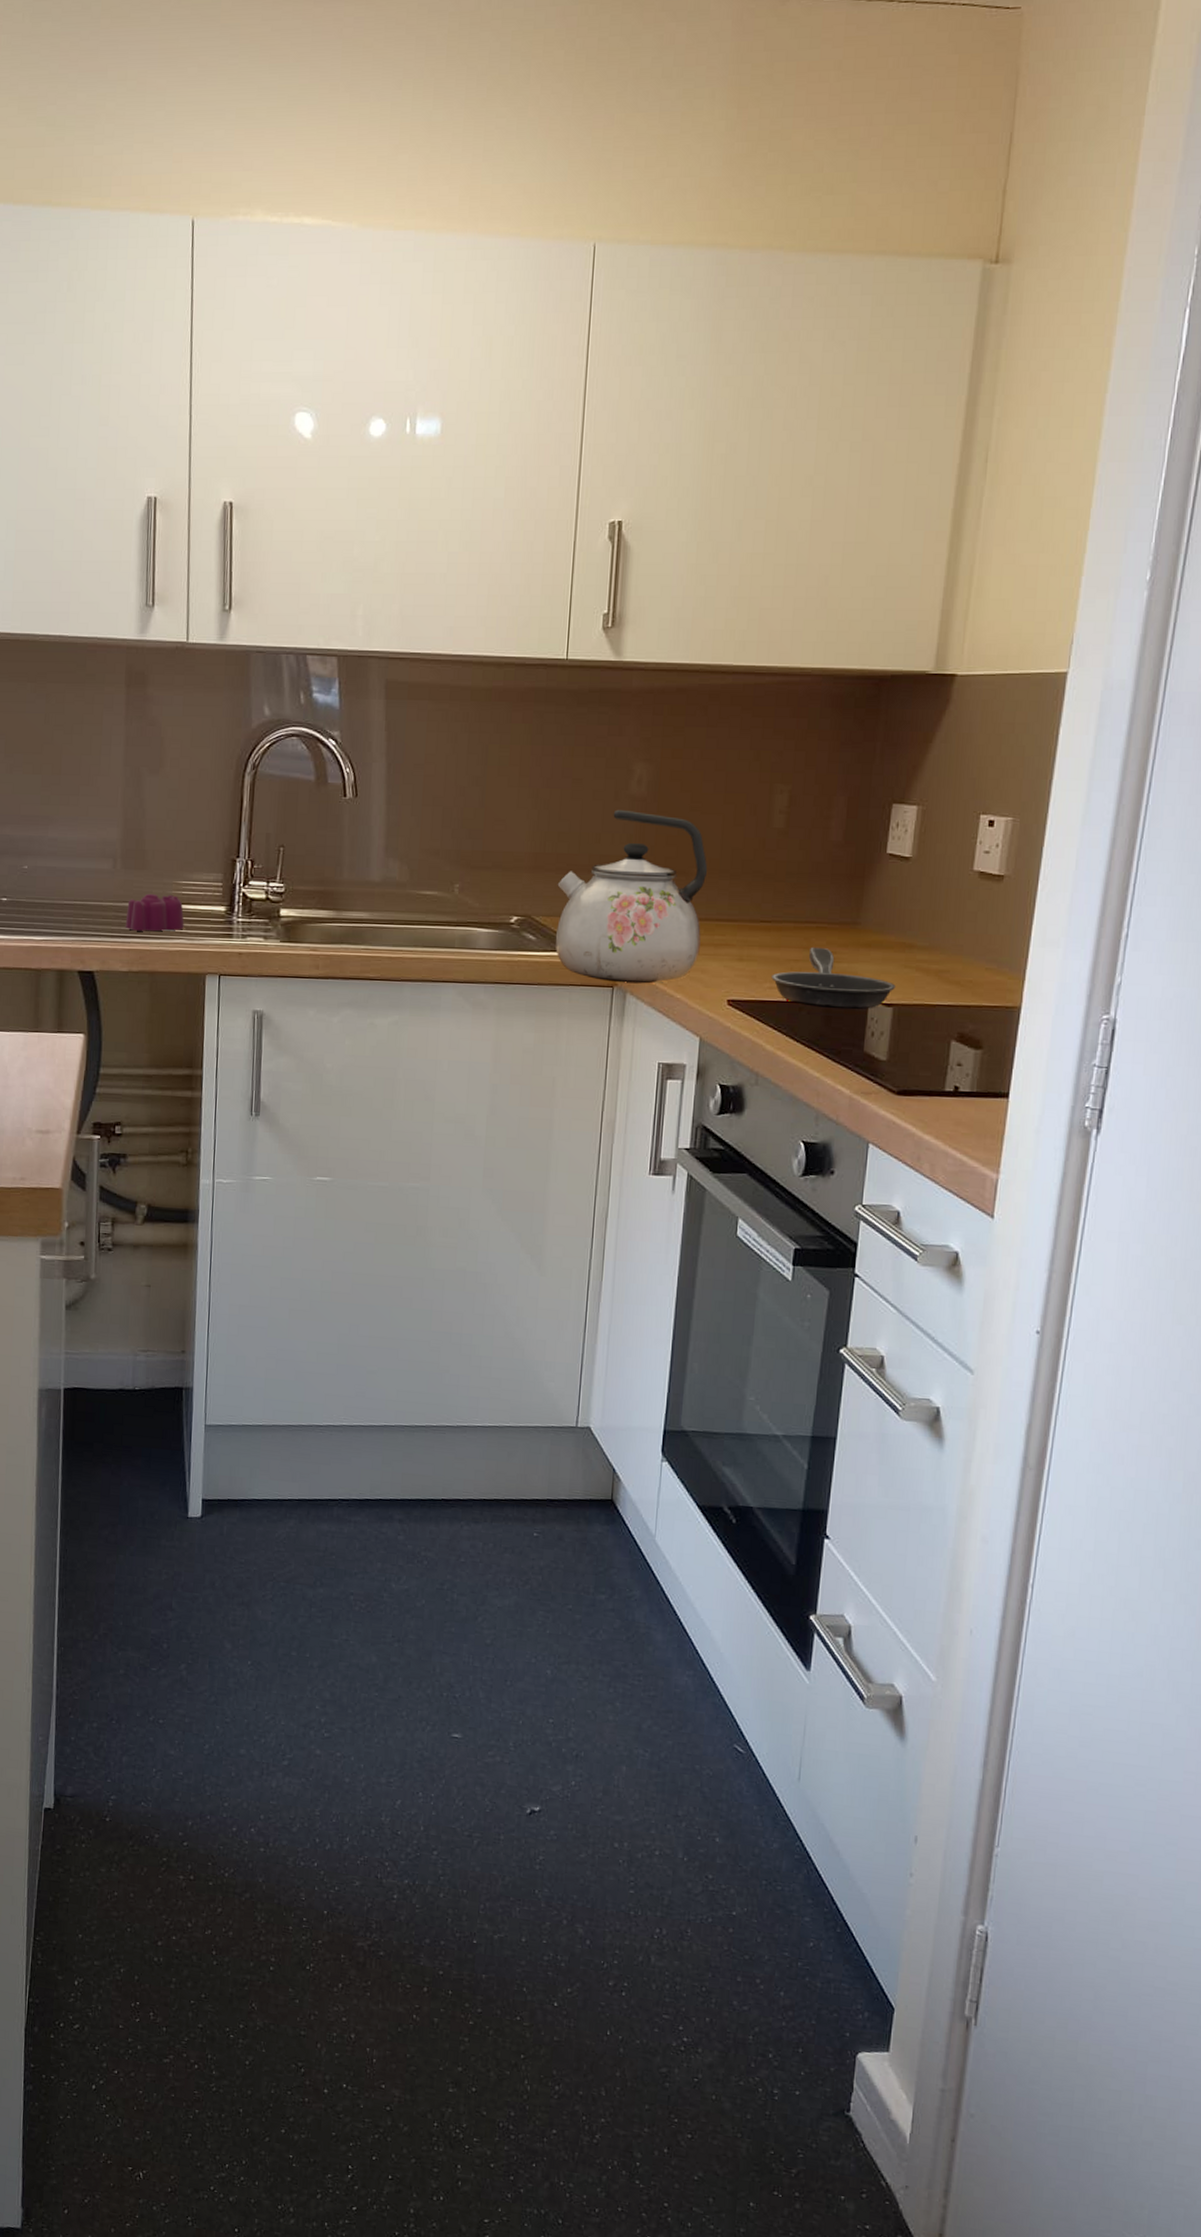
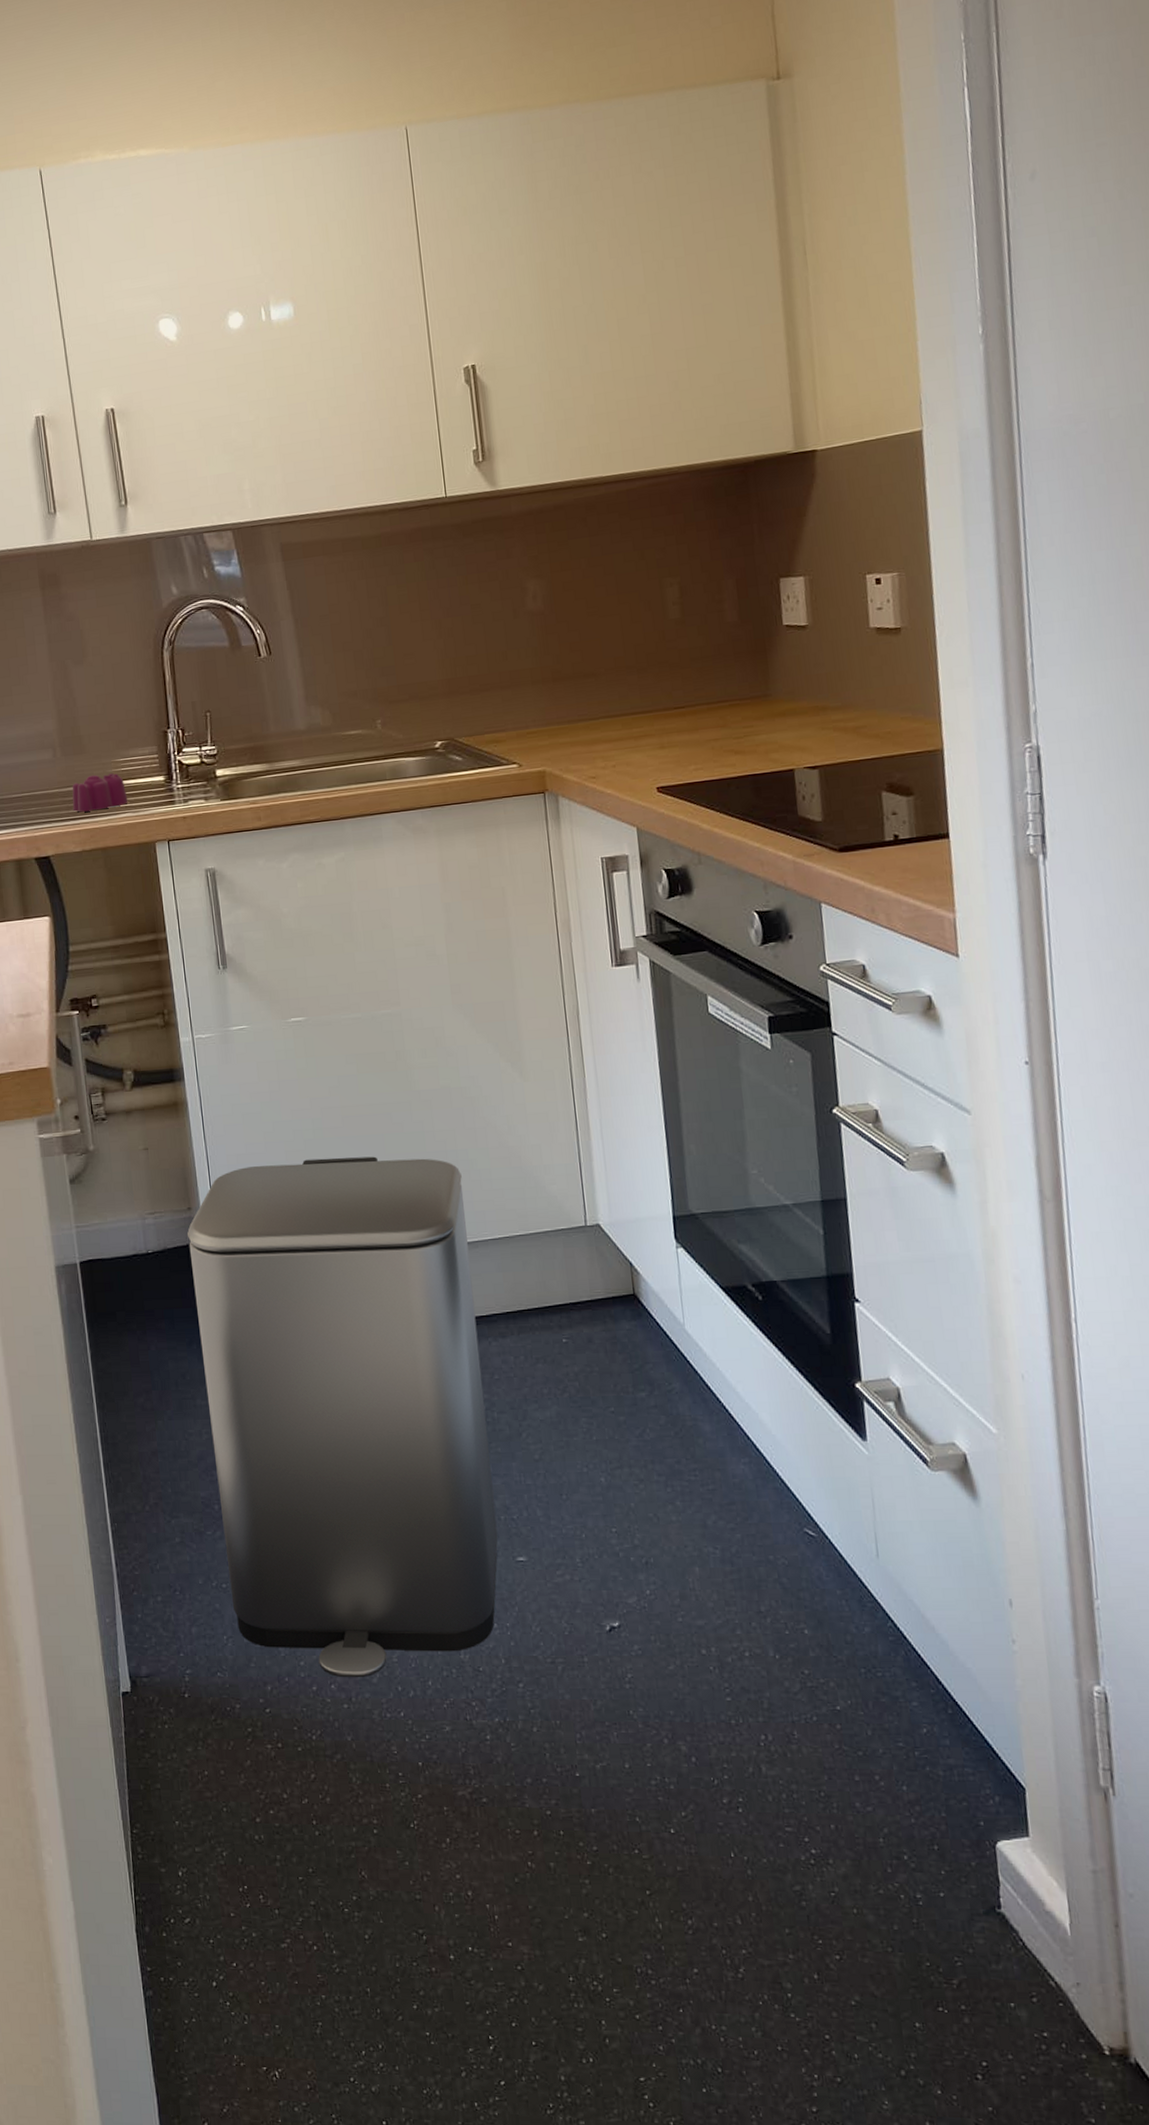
pedal bin: none [166,1319,462,1826] -> present [187,1156,498,1678]
kettle: present [555,809,708,984] -> none [474,624,622,789]
frying pan: present [771,946,896,1010] -> none [695,723,817,781]

